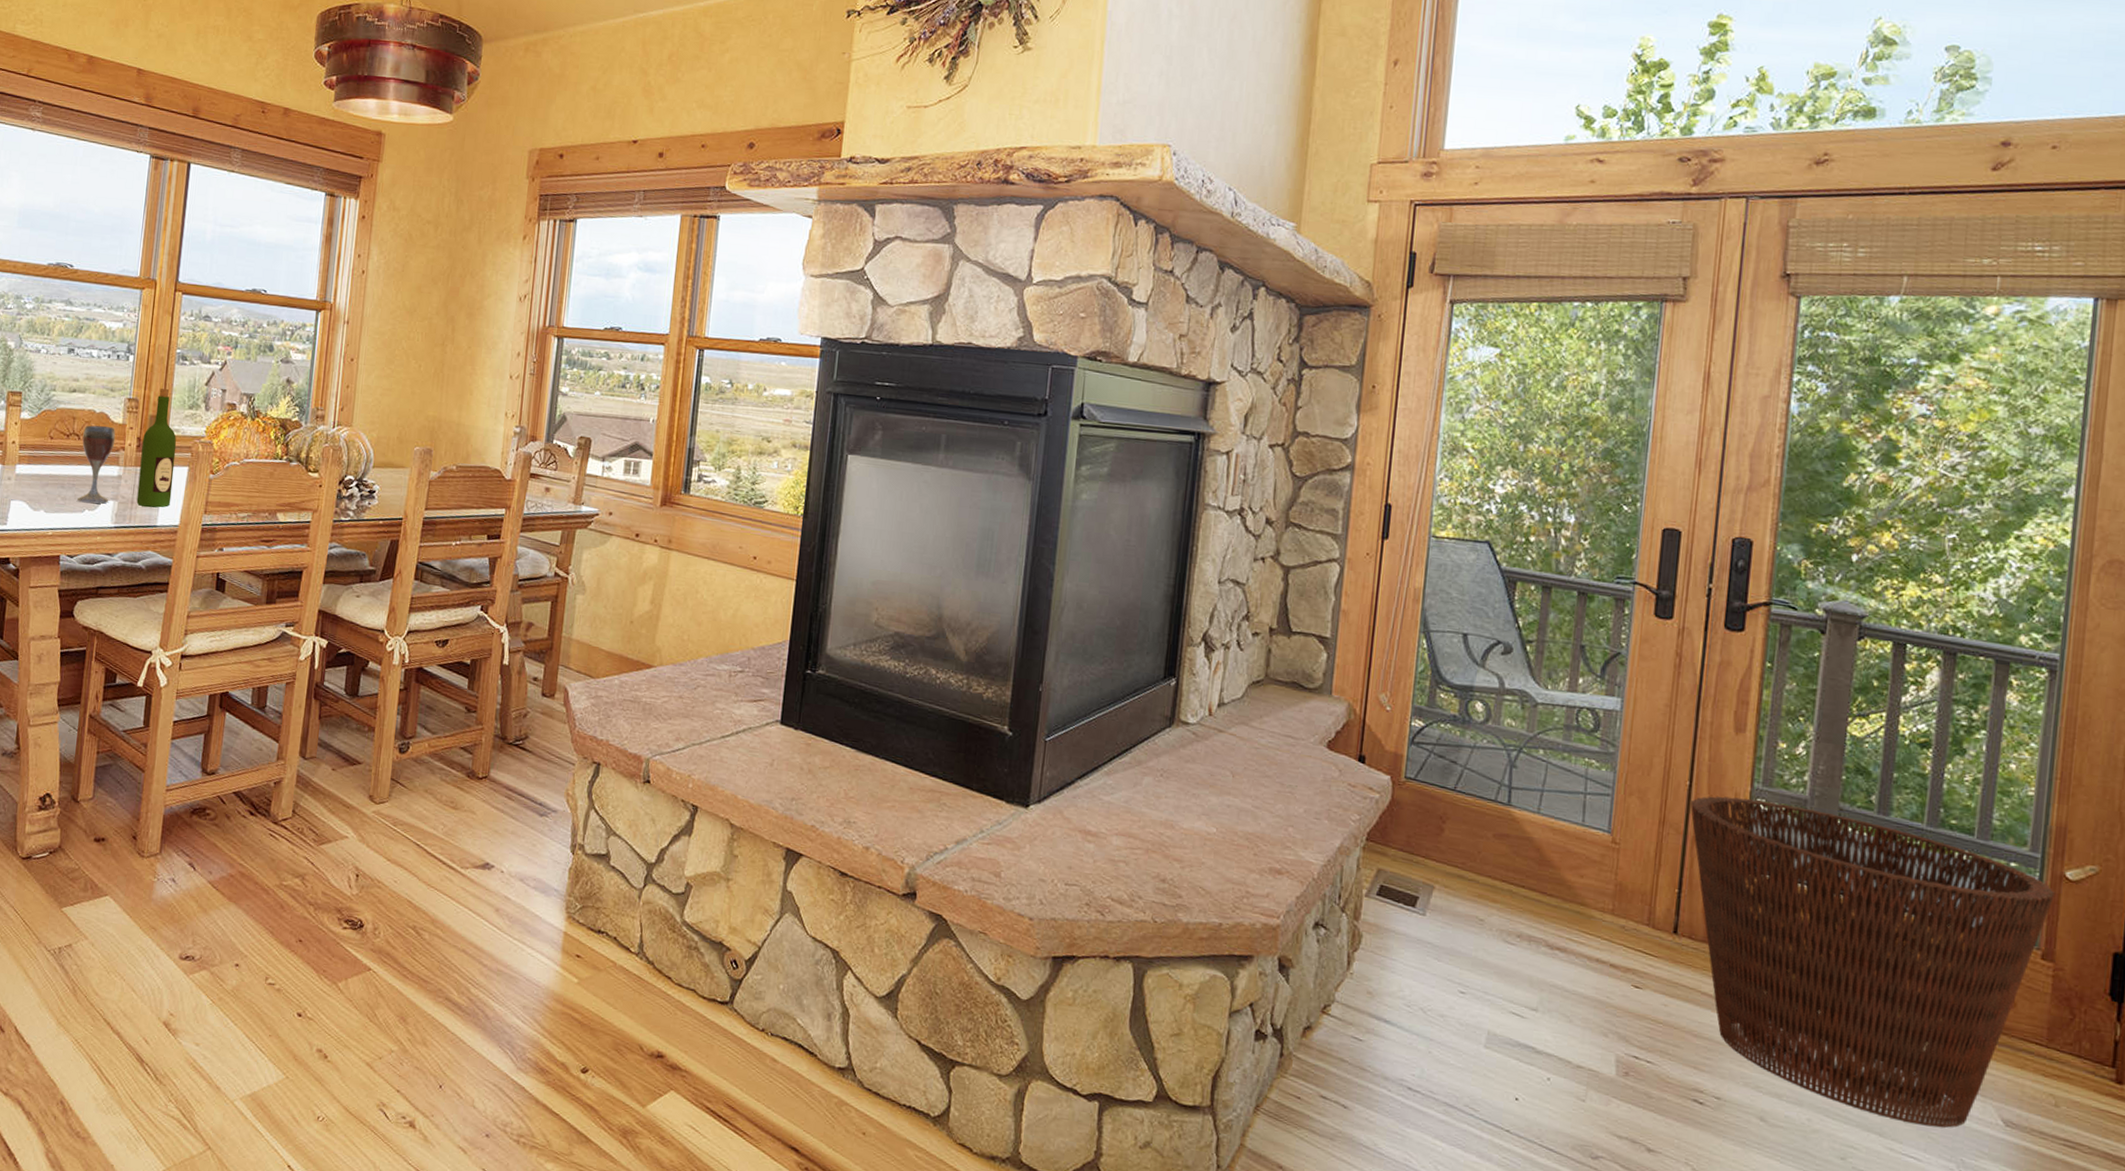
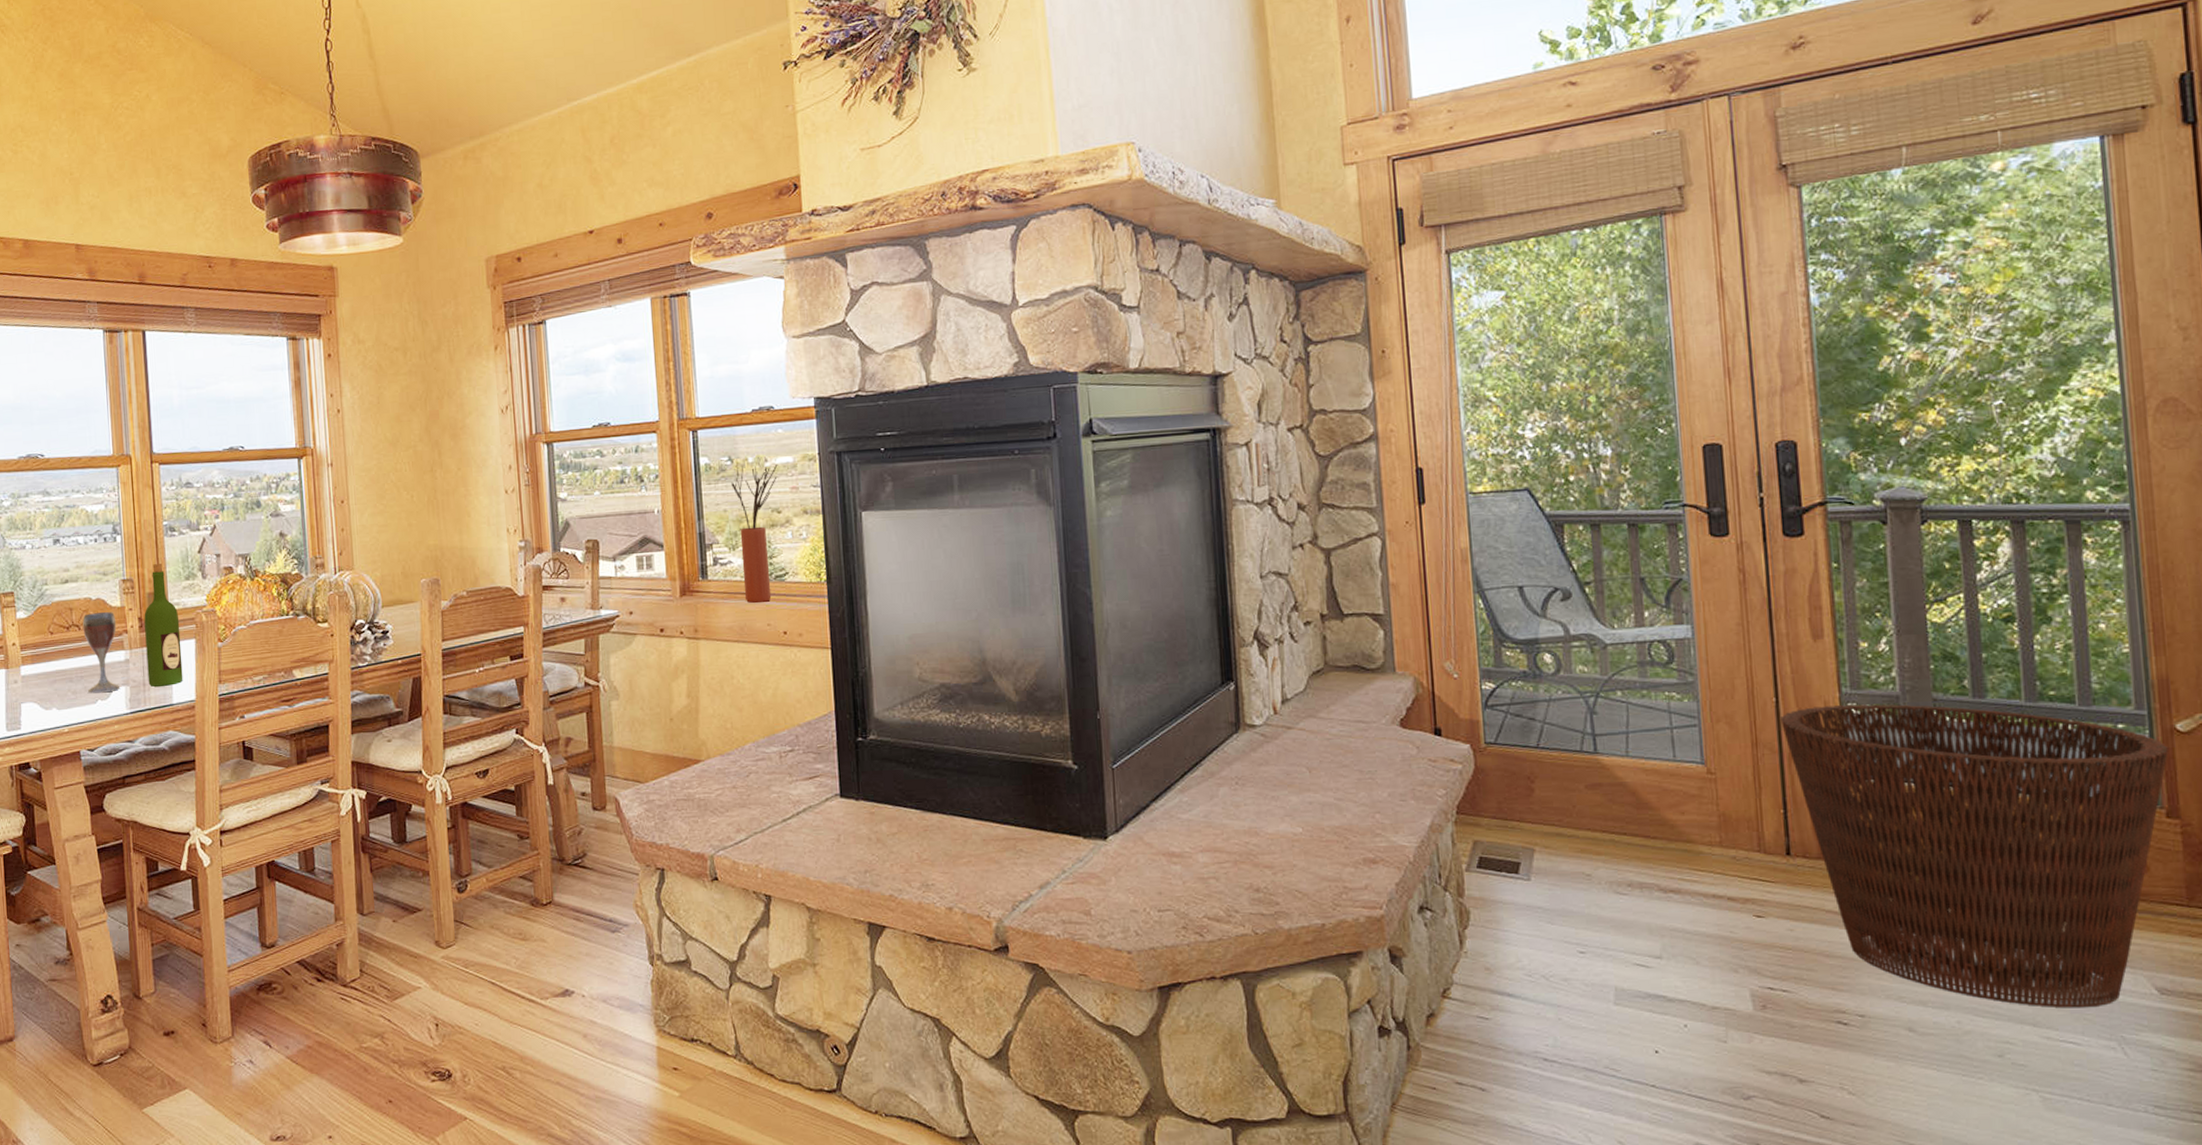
vase: none [722,391,776,526] -> present [731,465,778,604]

